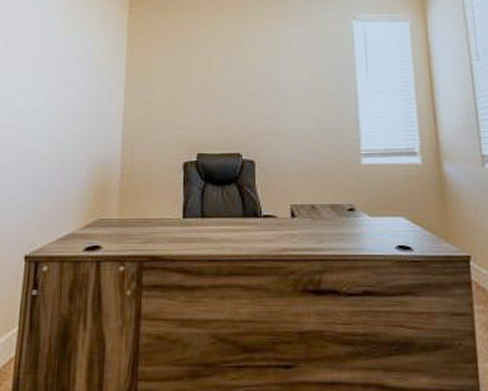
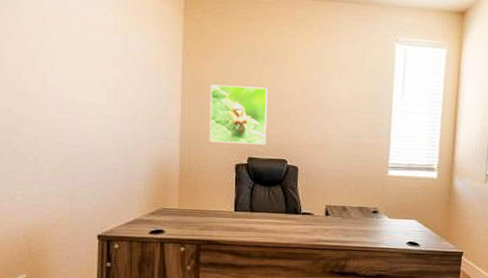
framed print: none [154,77,218,140] -> present [209,84,268,146]

